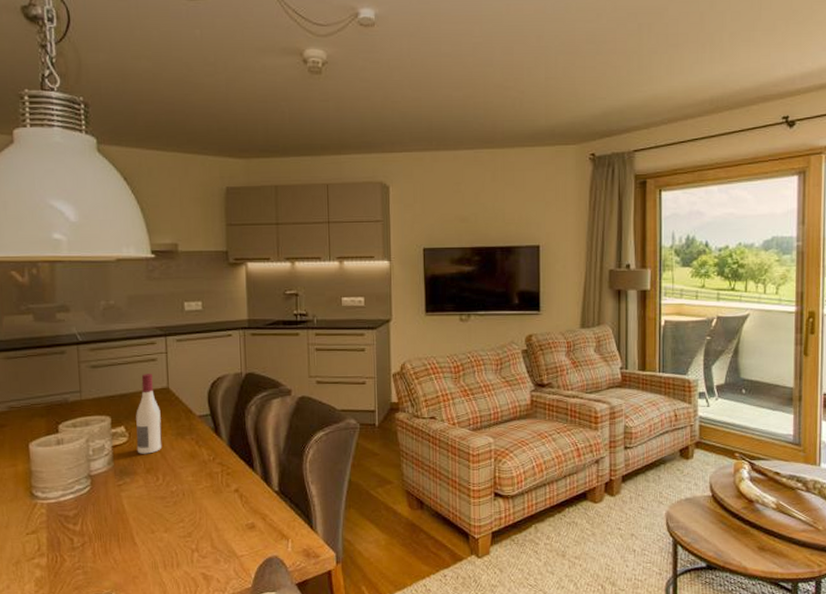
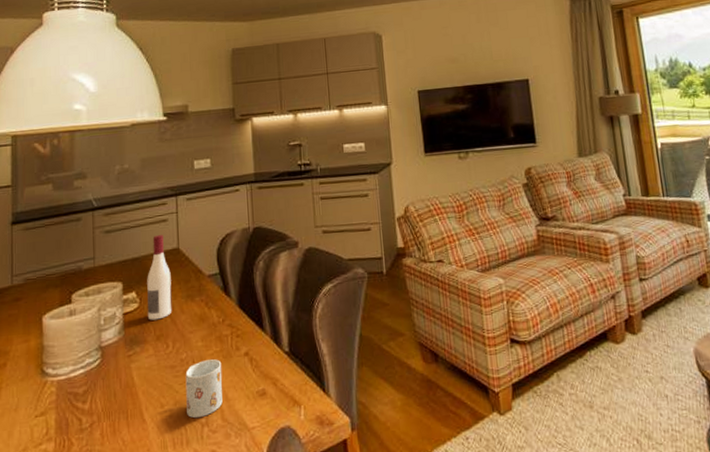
mug: none [175,493,213,545] -> present [185,359,223,419]

